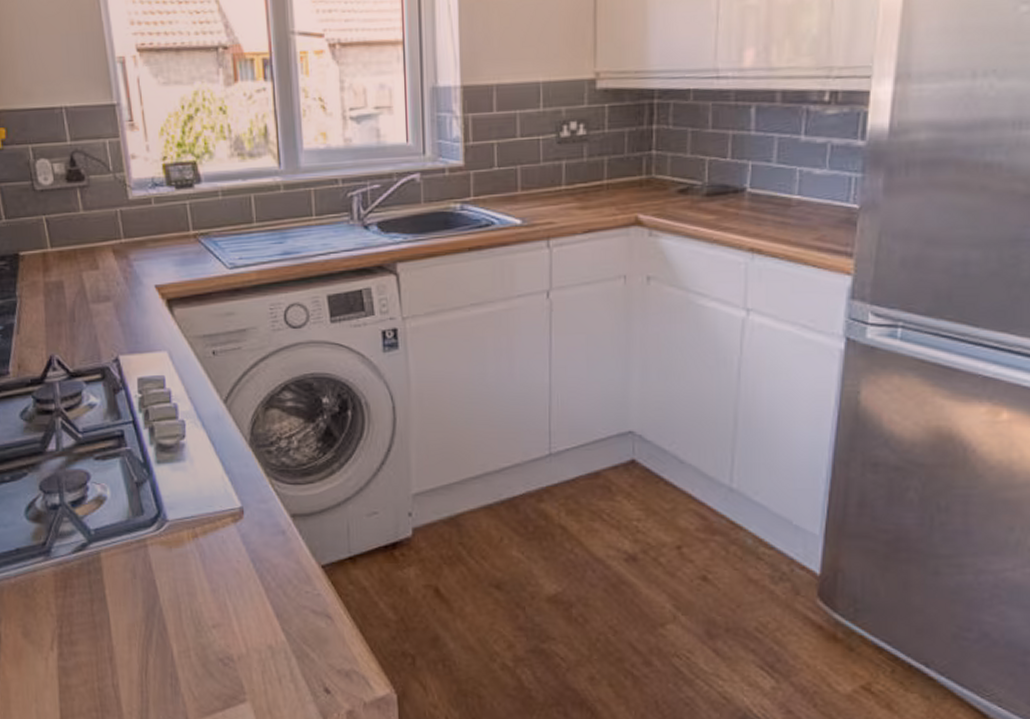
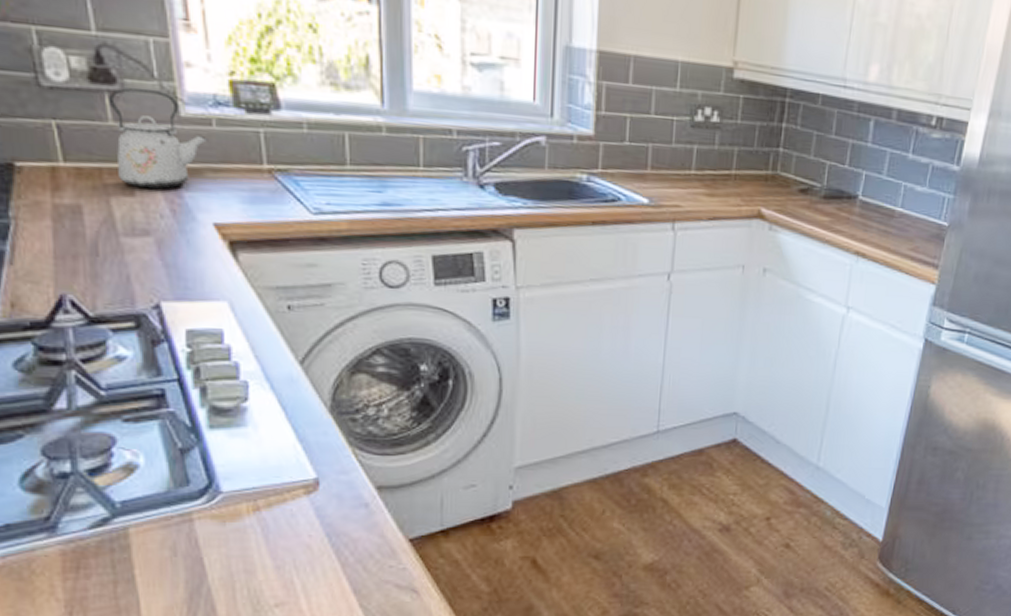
kettle: none [79,180,149,262] -> present [107,88,208,189]

